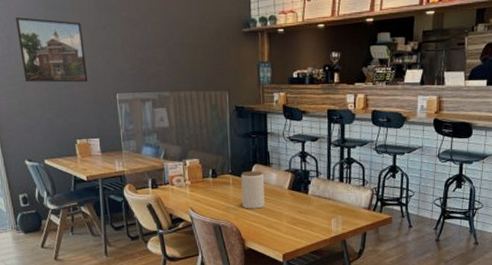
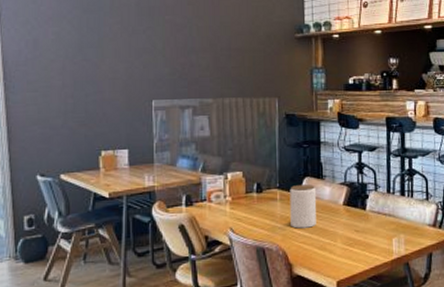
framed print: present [16,17,88,83] -> none [45,20,121,88]

